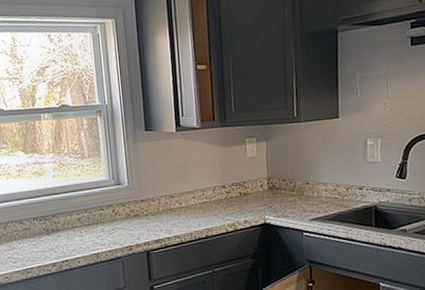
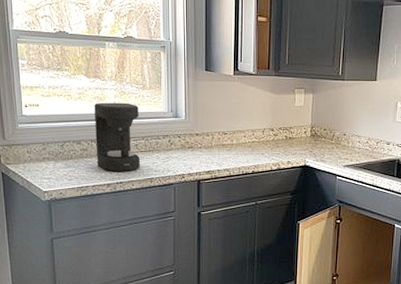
coffee maker: none [33,174,85,250] -> present [93,102,140,171]

